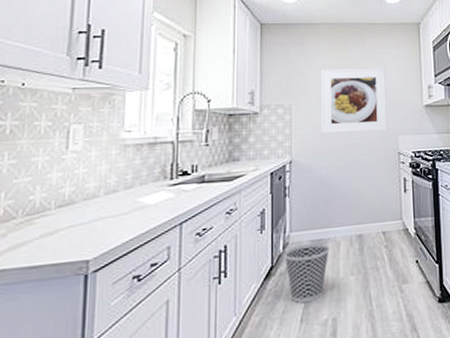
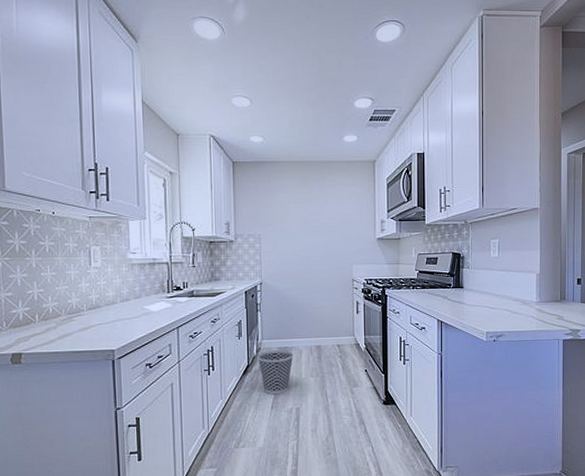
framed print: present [320,68,388,134] -> none [284,203,343,261]

